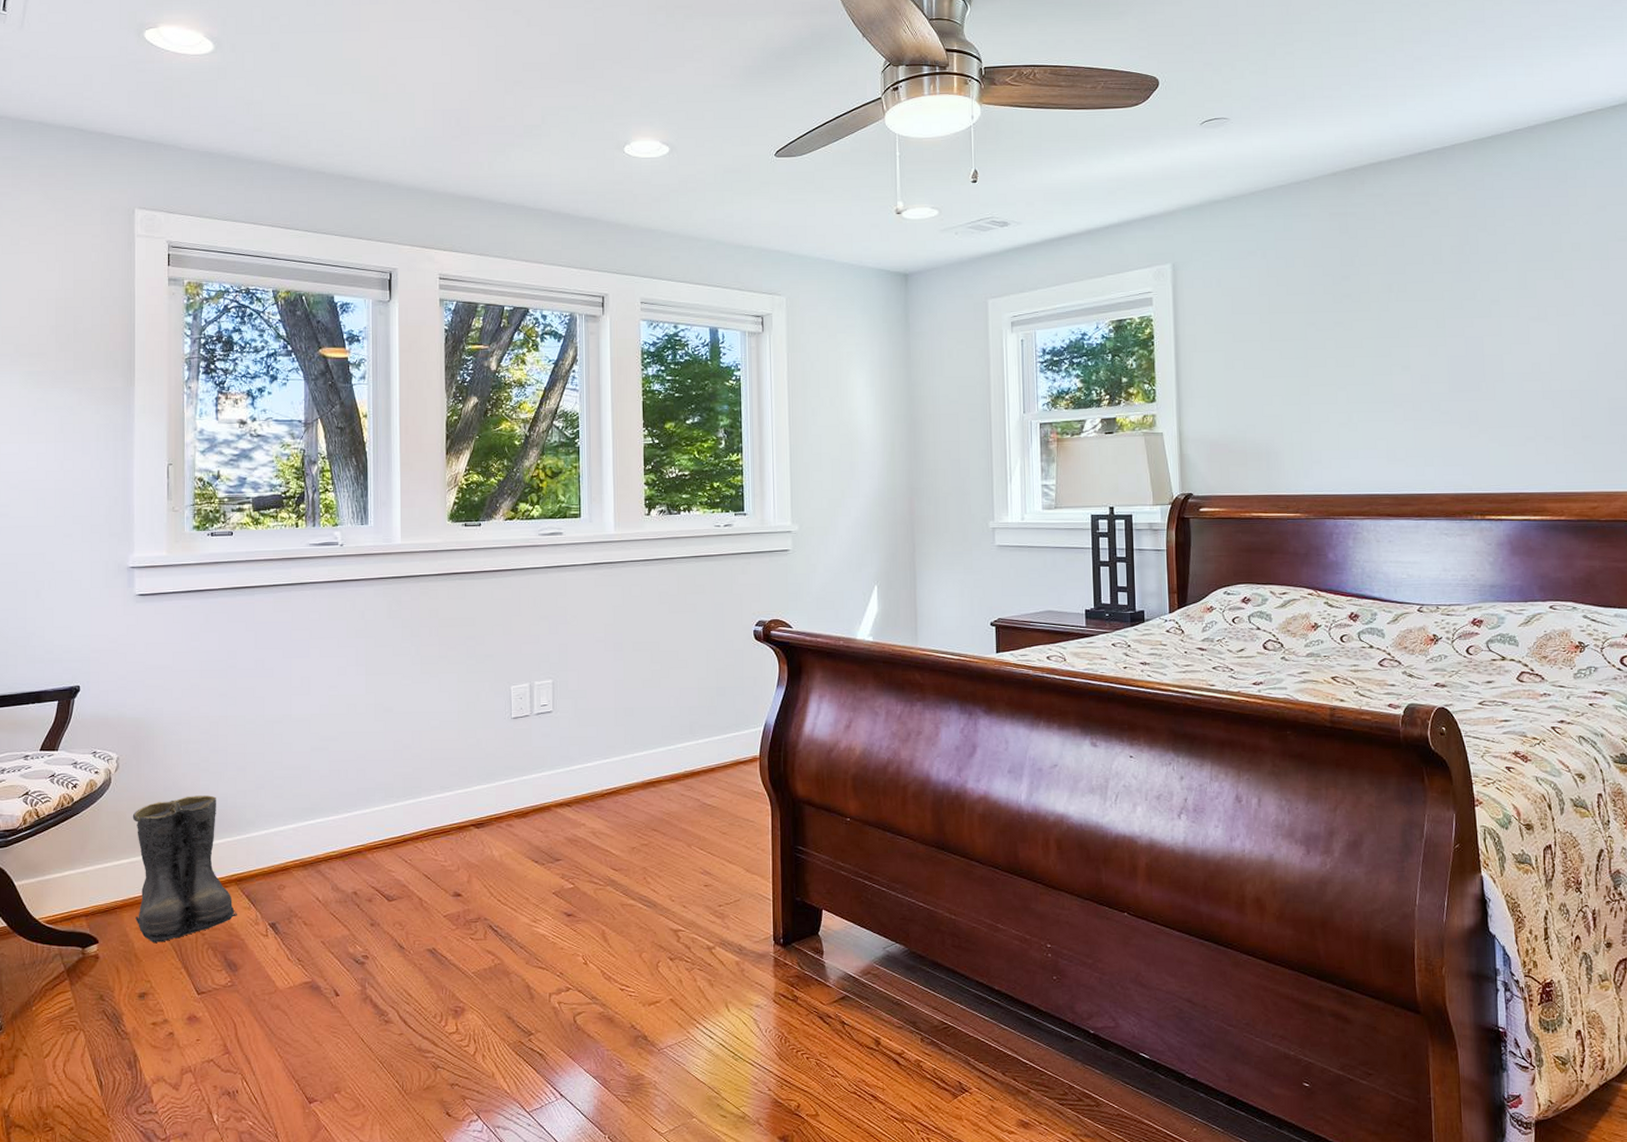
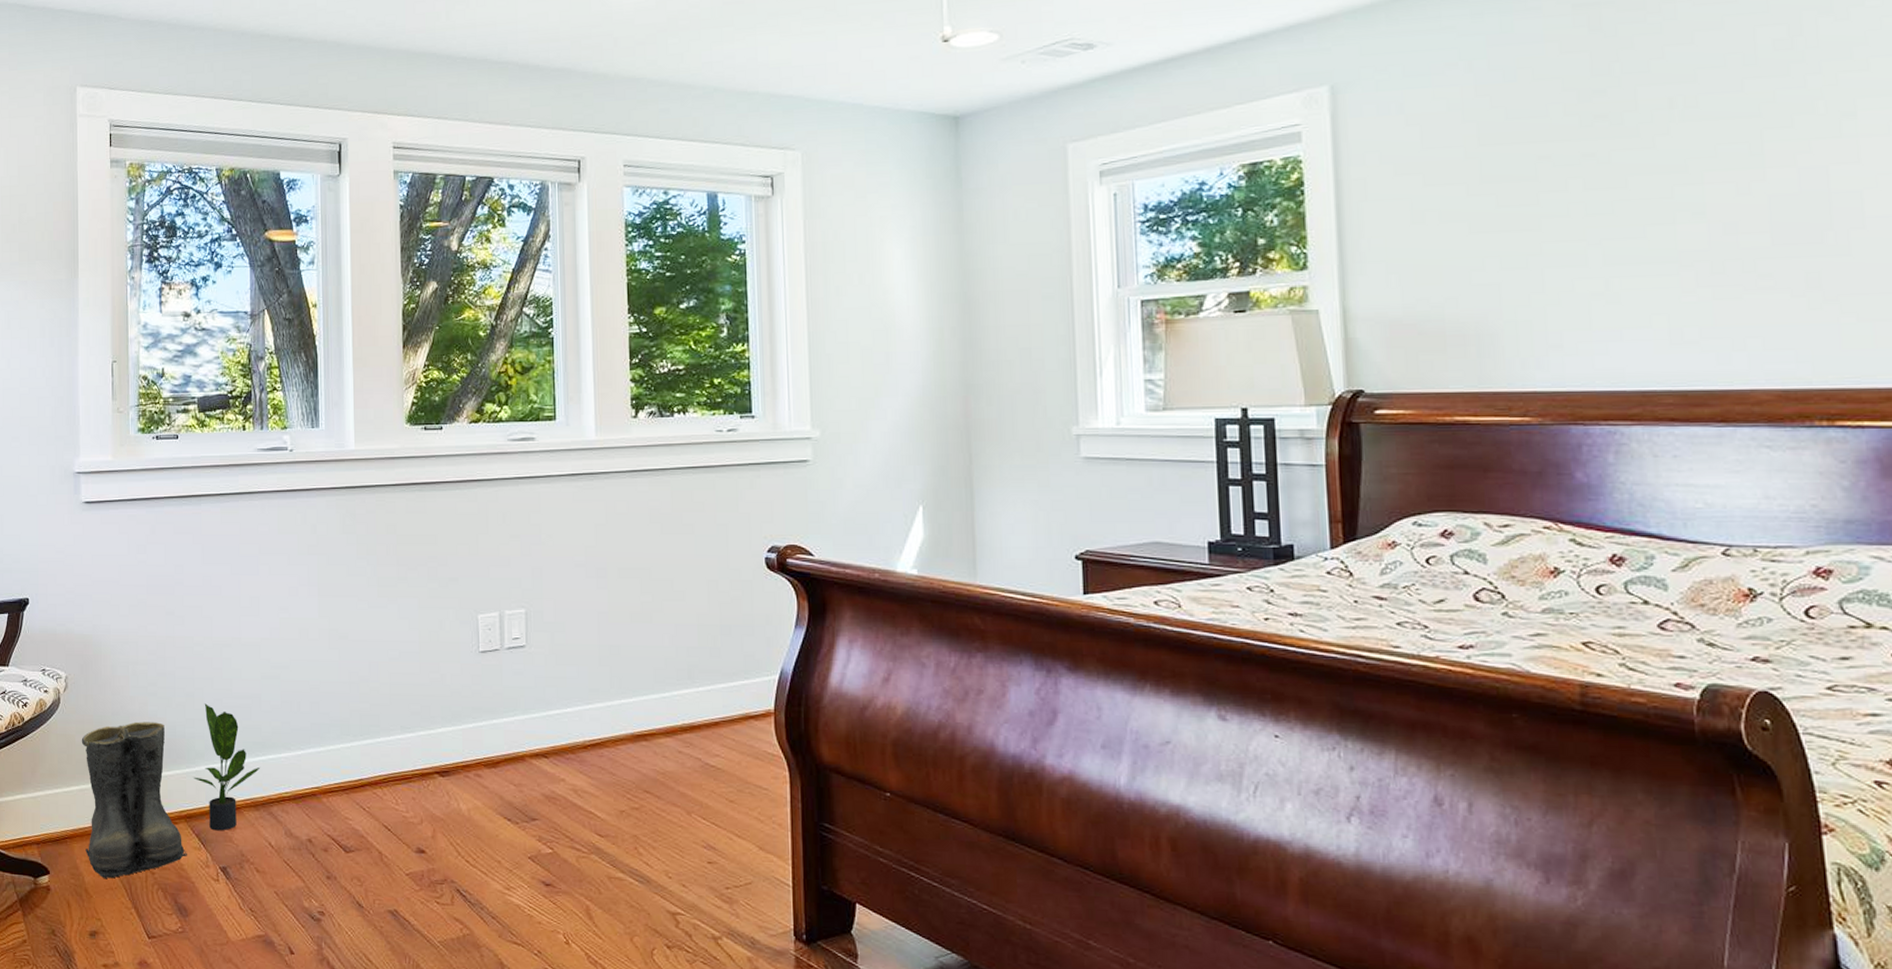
potted plant: none [244,776,309,891] -> present [193,703,260,831]

